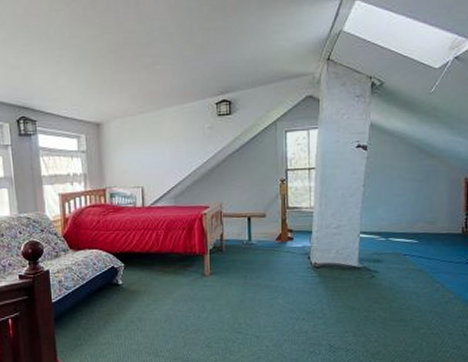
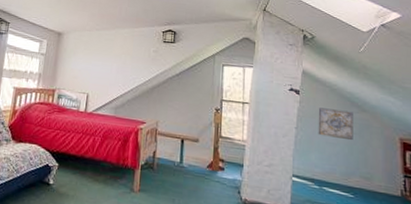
wall art: none [385,159,421,189] -> present [318,107,353,141]

